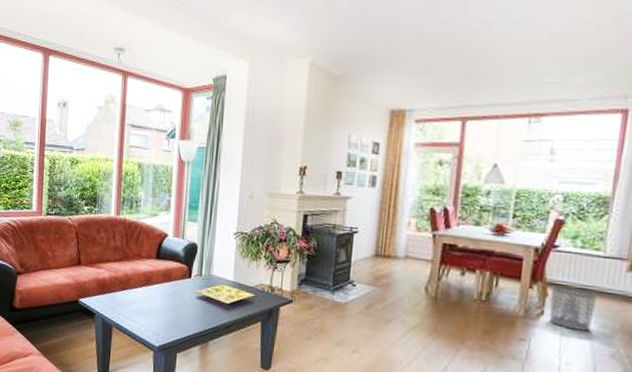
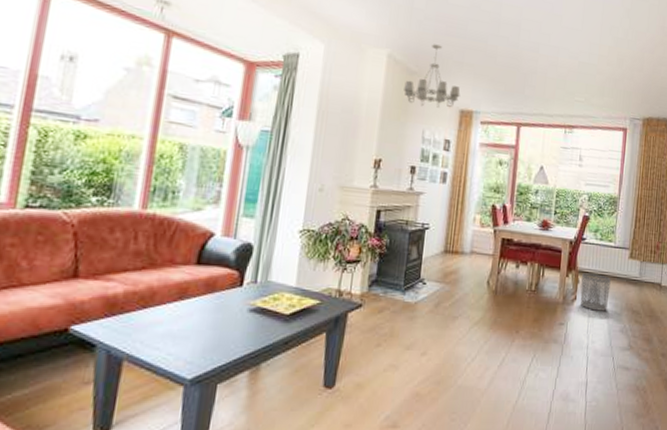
chandelier: none [327,44,391,111] -> present [404,44,461,108]

